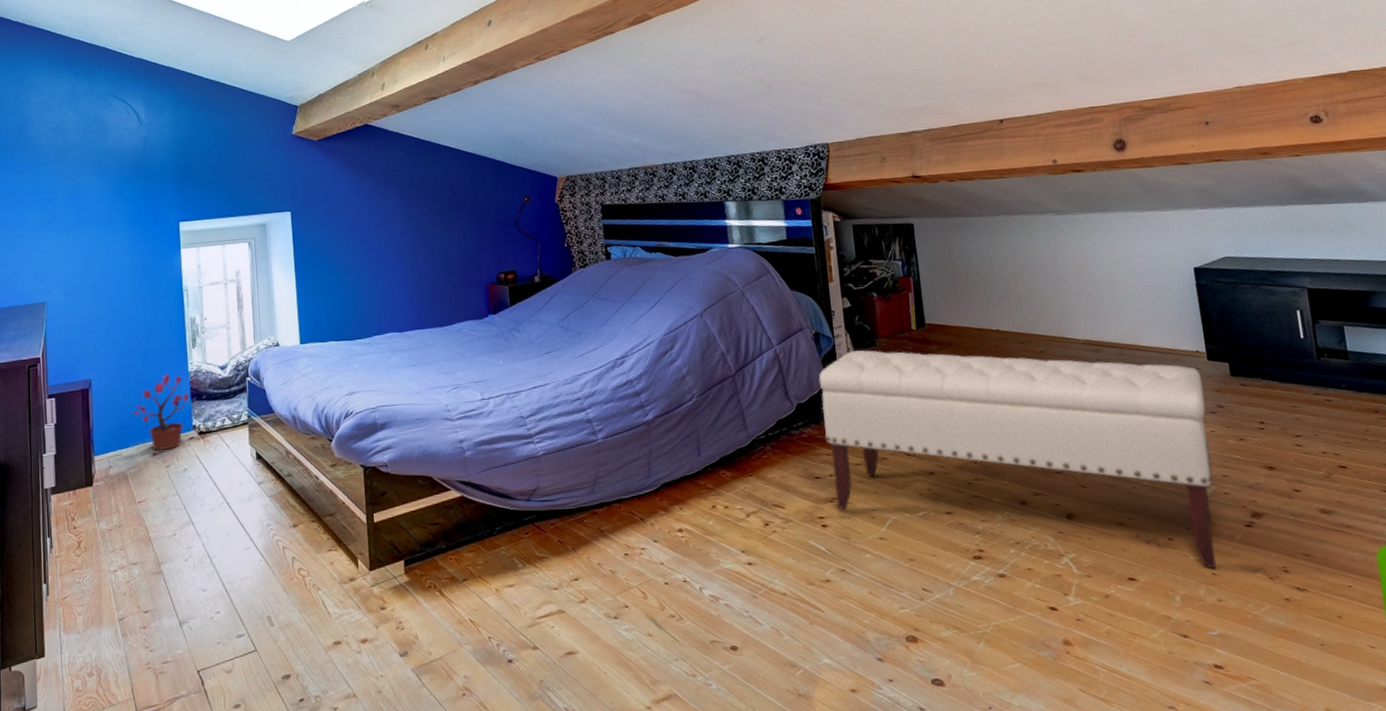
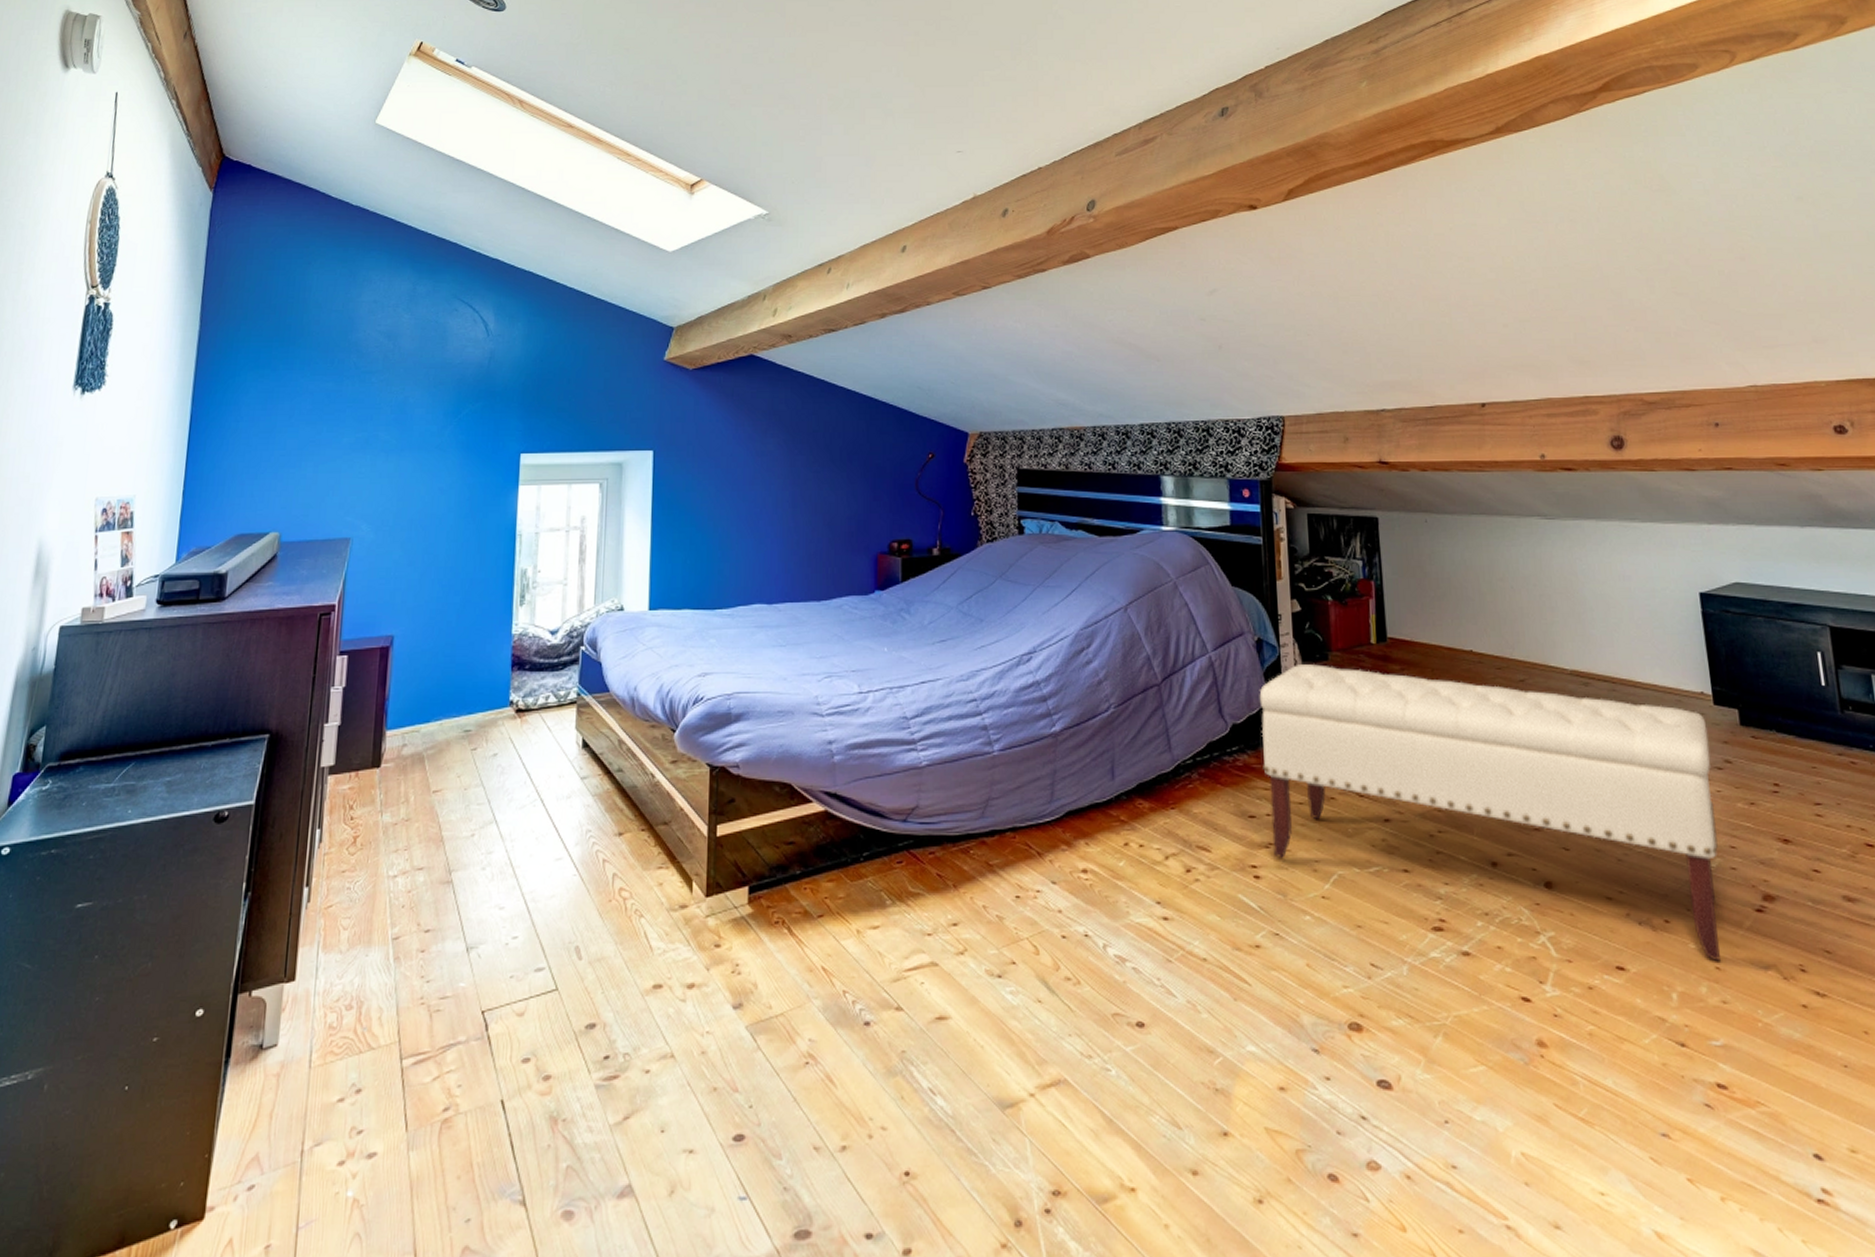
potted plant: present [133,374,196,456] -> none [440,635,512,735]

